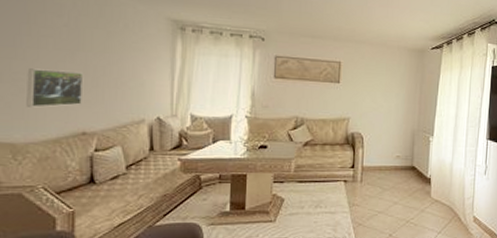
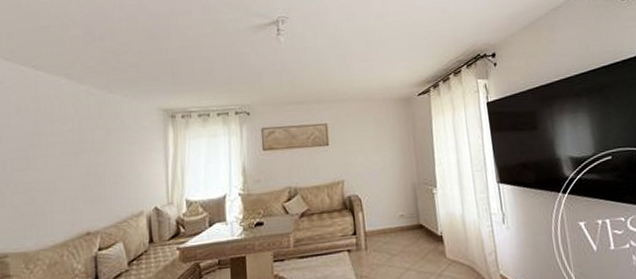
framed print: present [26,68,84,108] -> none [37,173,87,214]

